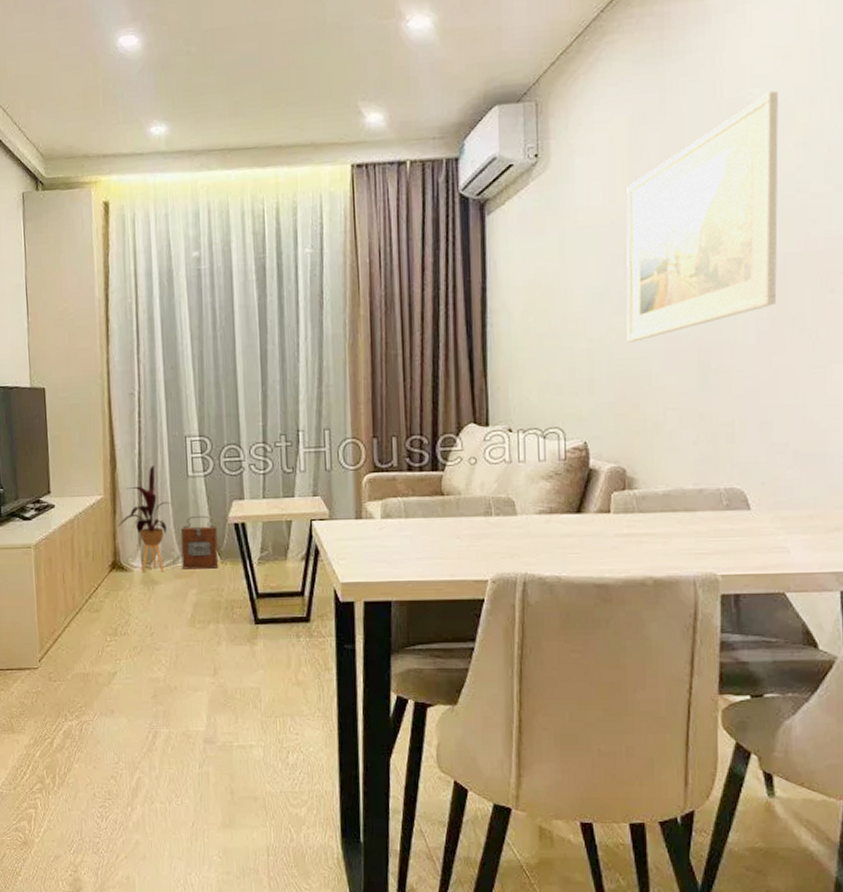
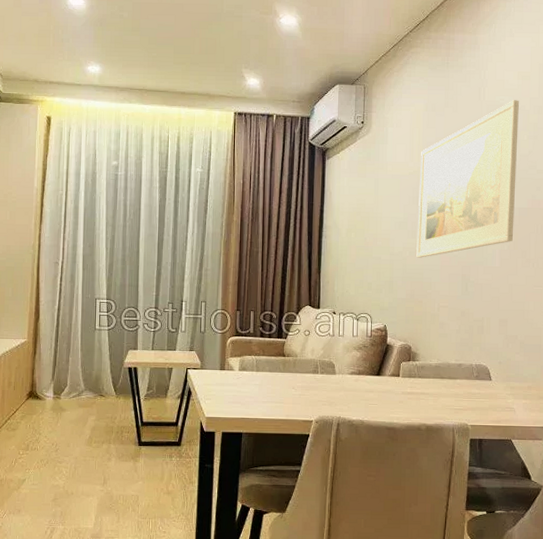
house plant: present [117,466,171,572] -> none [36,319,80,401]
lantern: present [180,515,219,570] -> none [85,359,115,401]

